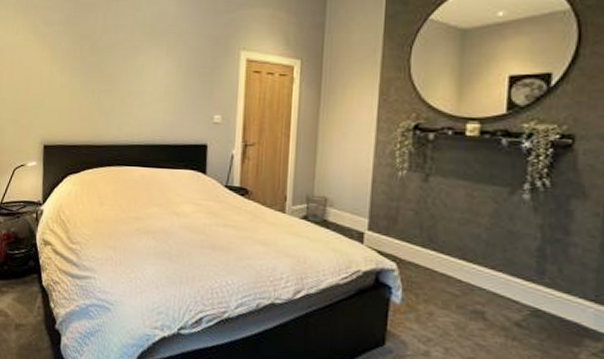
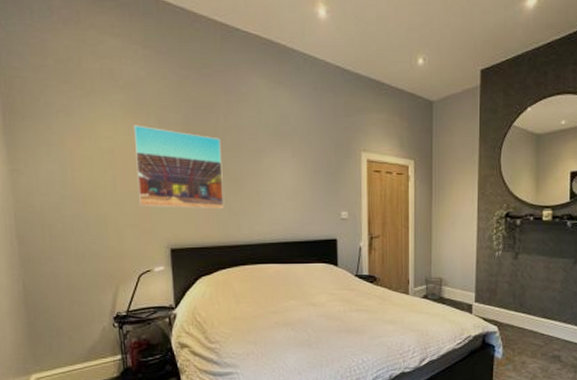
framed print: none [20,25,99,108] -> present [133,125,224,210]

